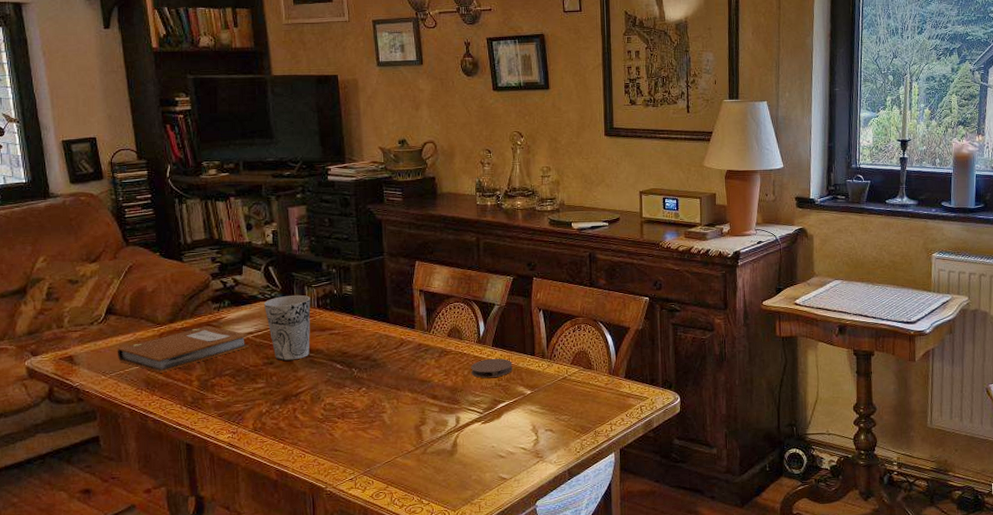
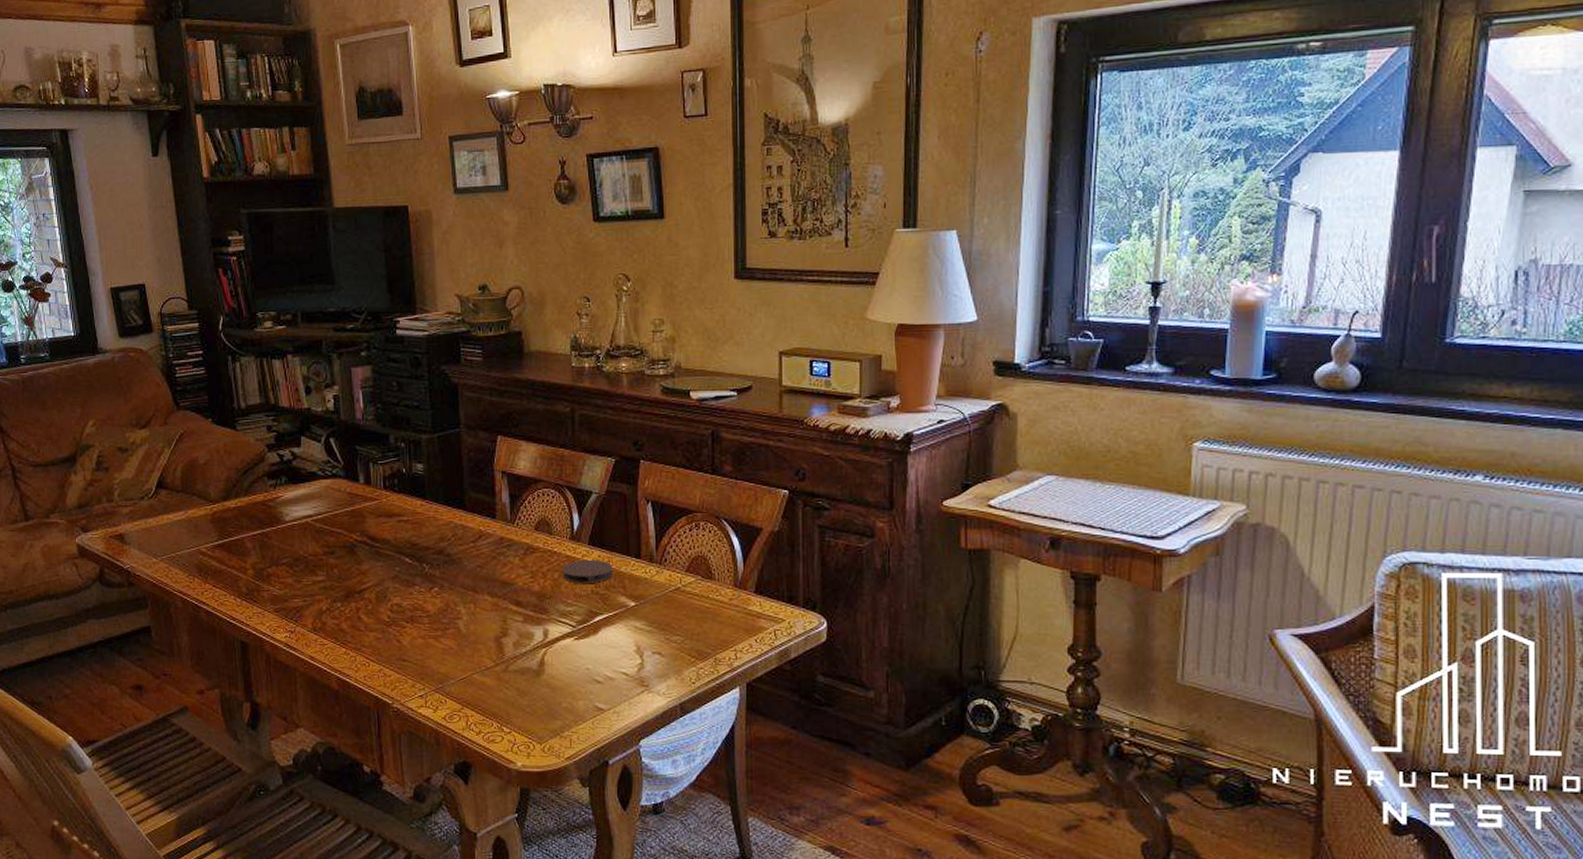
notebook: present [117,325,249,373] -> none [168,505,308,558]
cup: present [263,294,311,361] -> none [324,472,376,550]

